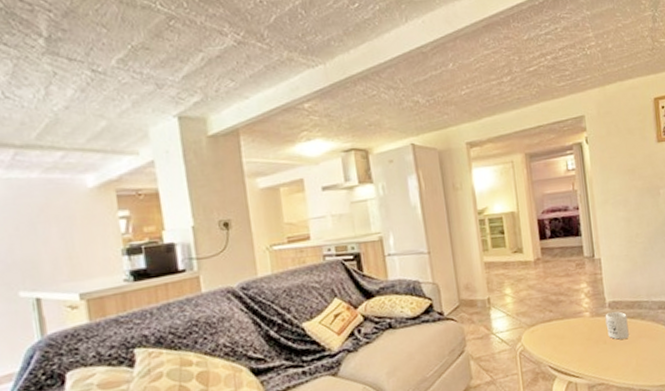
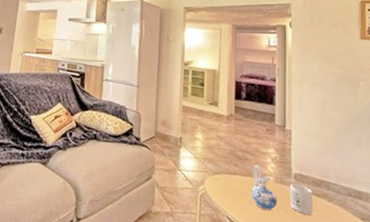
ceramic pitcher: none [567,304,596,348] -> present [251,164,278,211]

